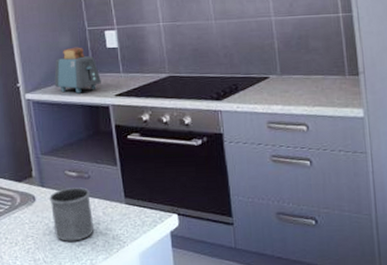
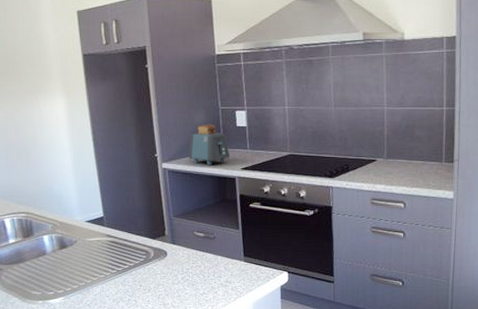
mug: present [49,187,95,242] -> none [179,246,217,290]

